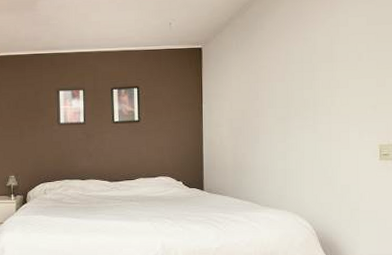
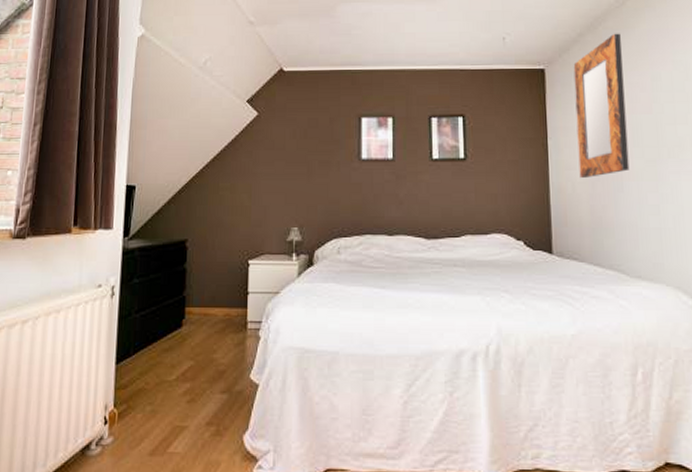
home mirror: none [225,16,265,133] -> present [573,33,630,178]

